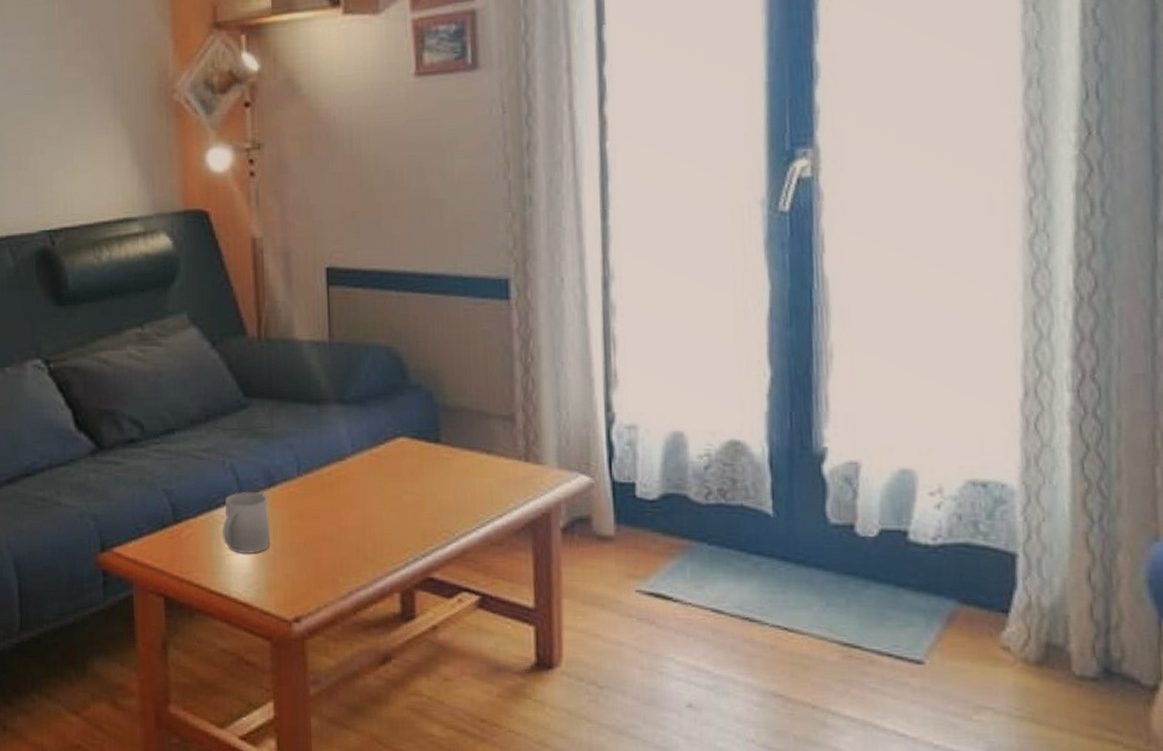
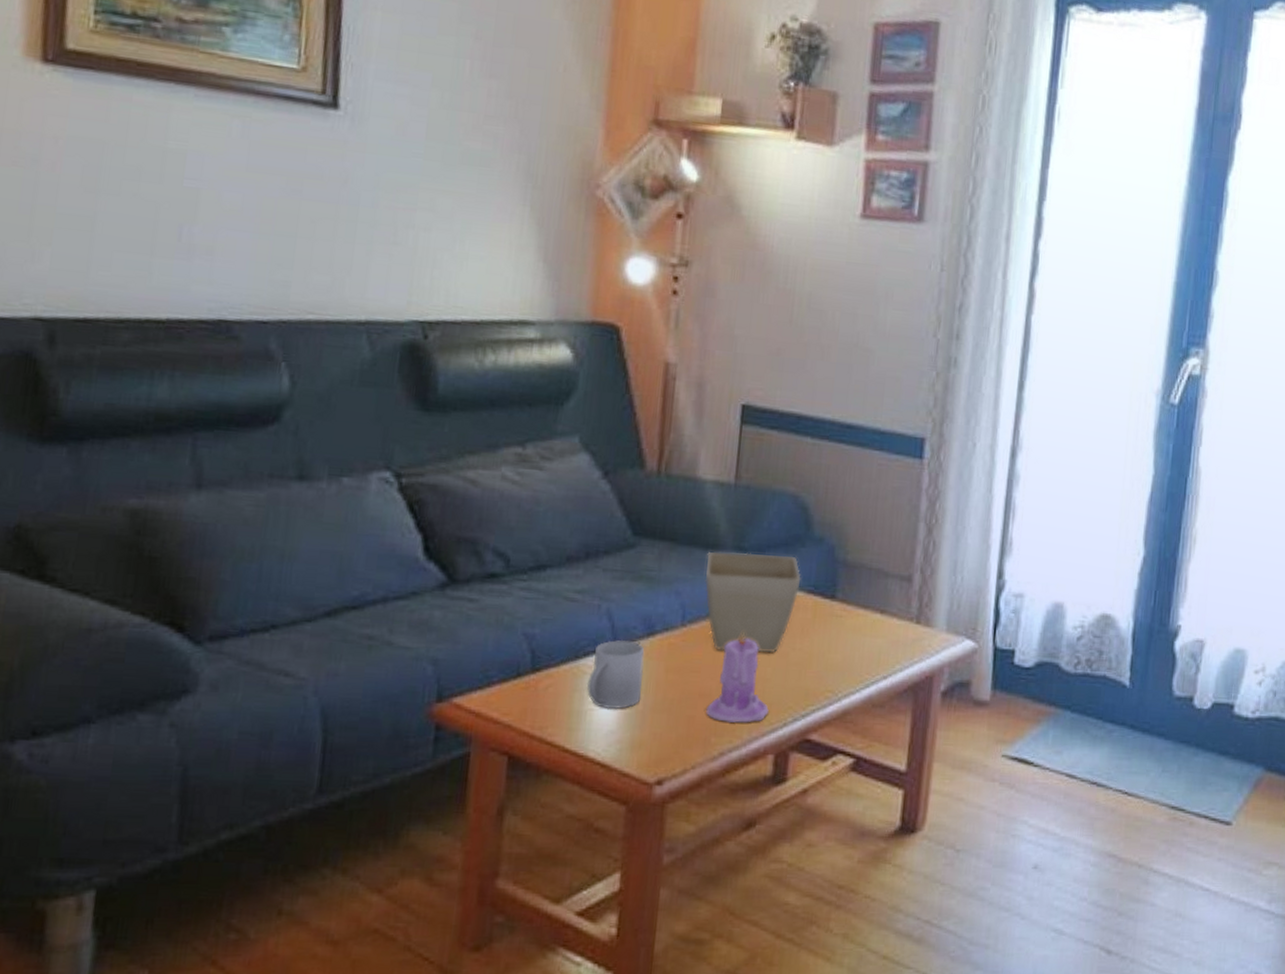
flower pot: none [312,404,404,497] -> present [704,552,801,652]
candle: none [331,478,389,564] -> present [706,631,769,723]

